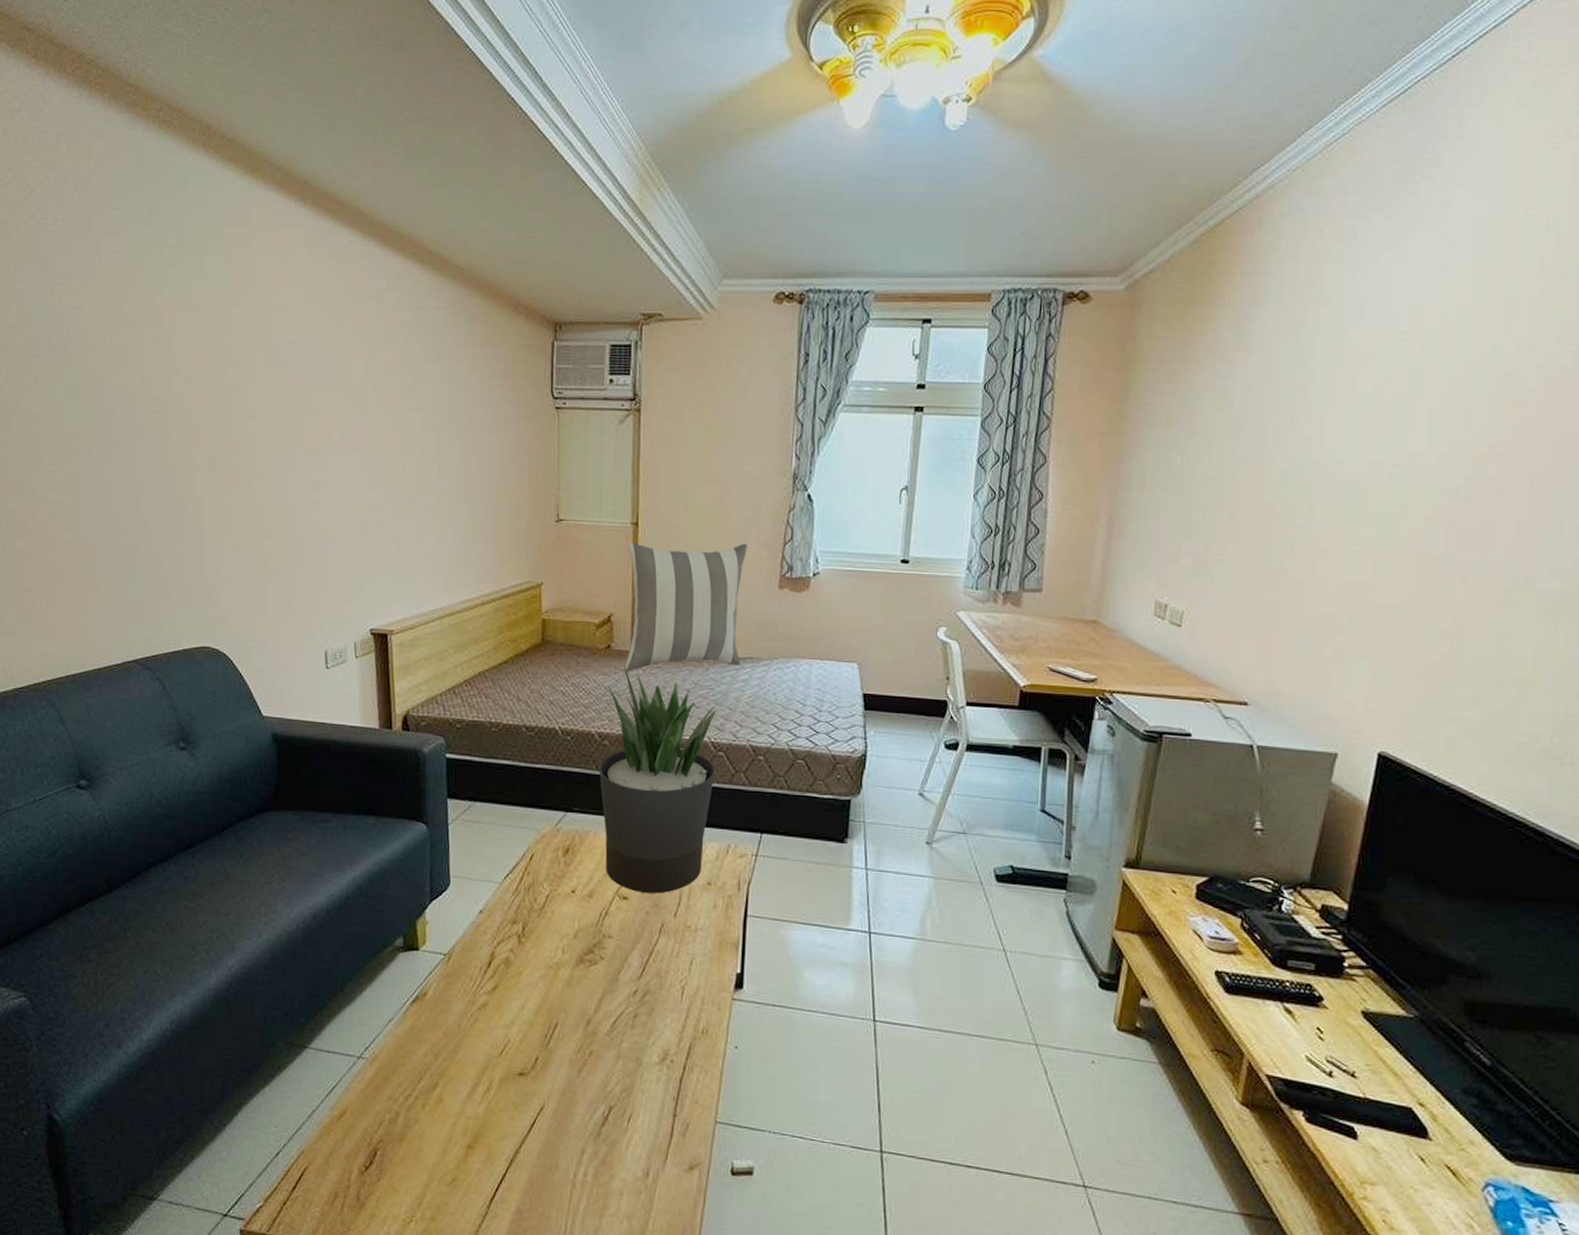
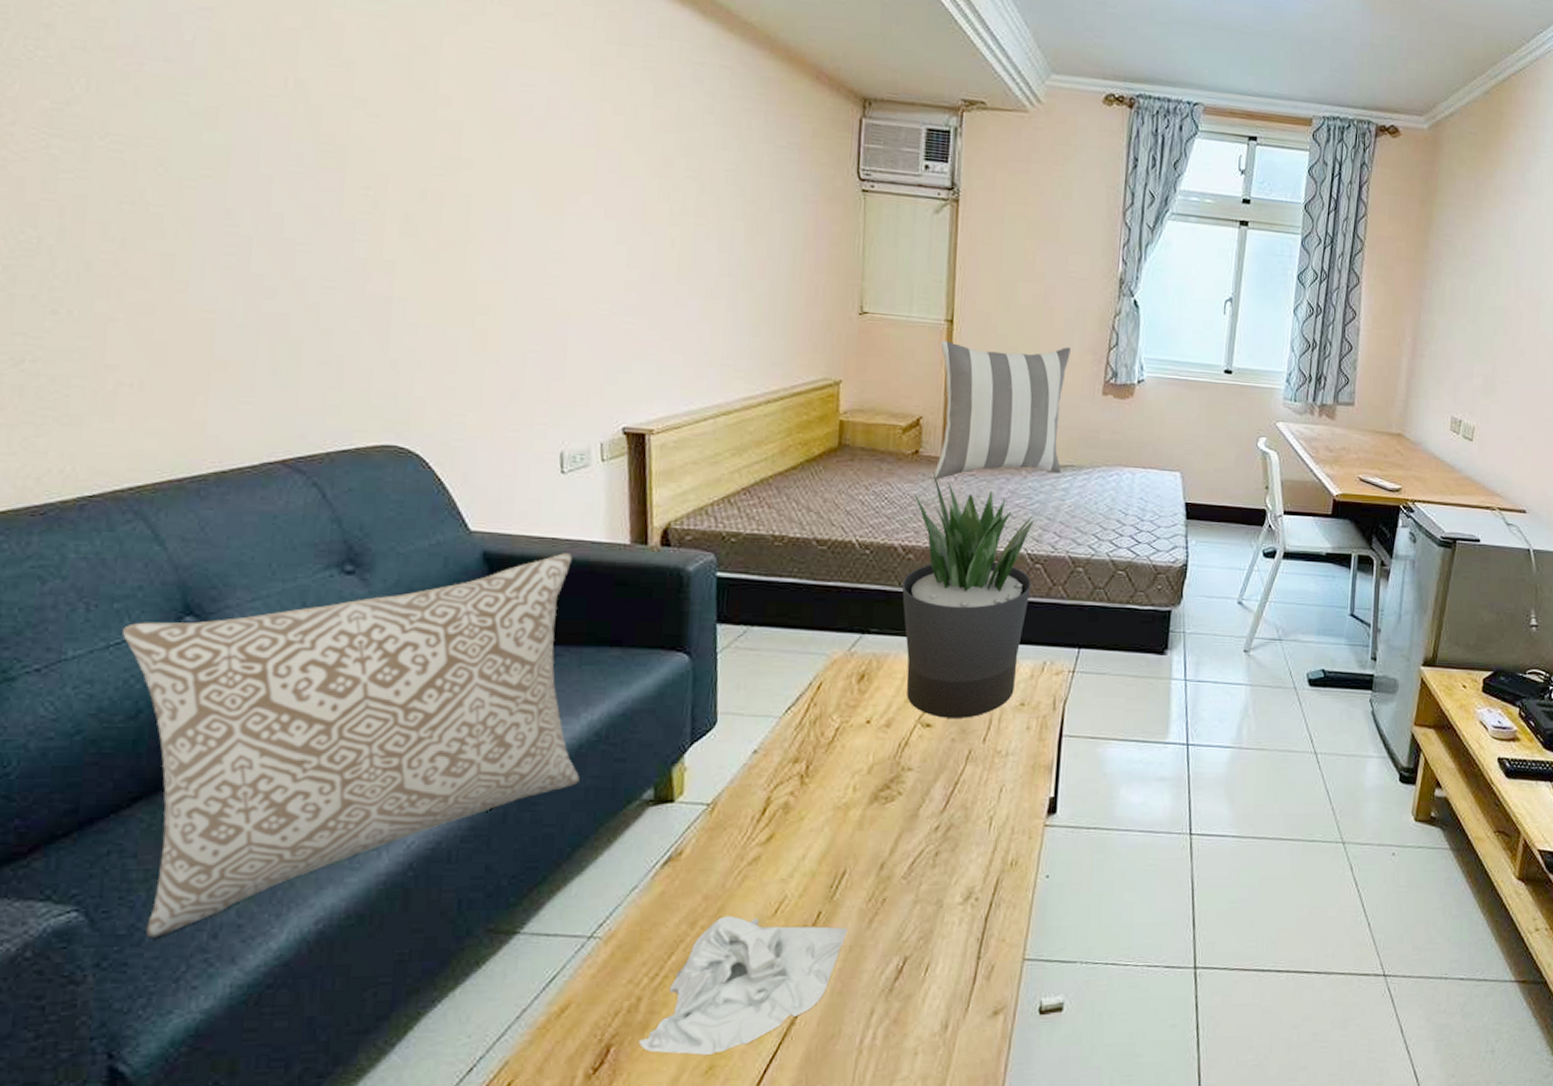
pillow: none [43,735,347,1022] -> present [122,553,580,938]
tissue: none [398,1052,561,1169] -> present [639,916,847,1055]

